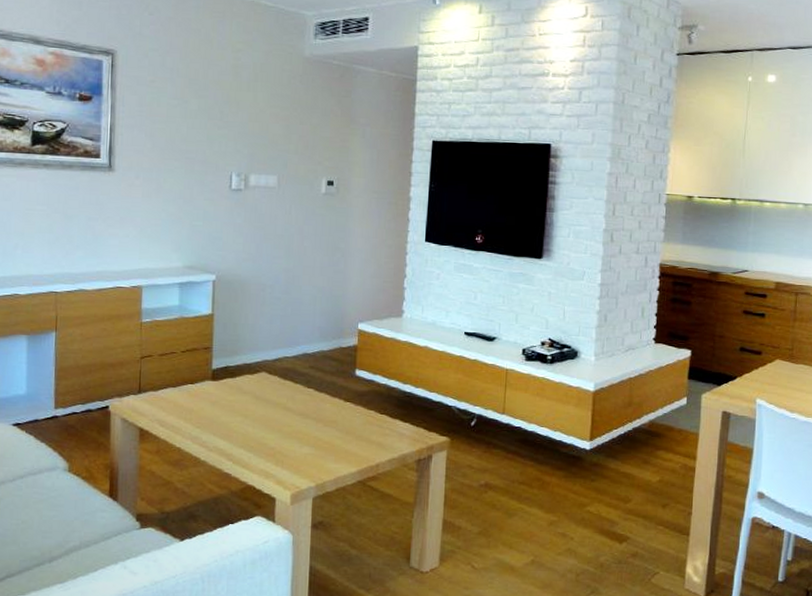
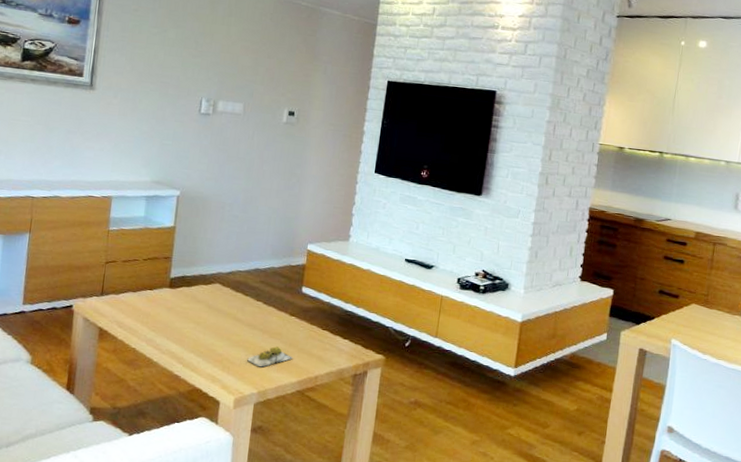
succulent plant: none [302,435,351,459] -> present [247,346,293,368]

